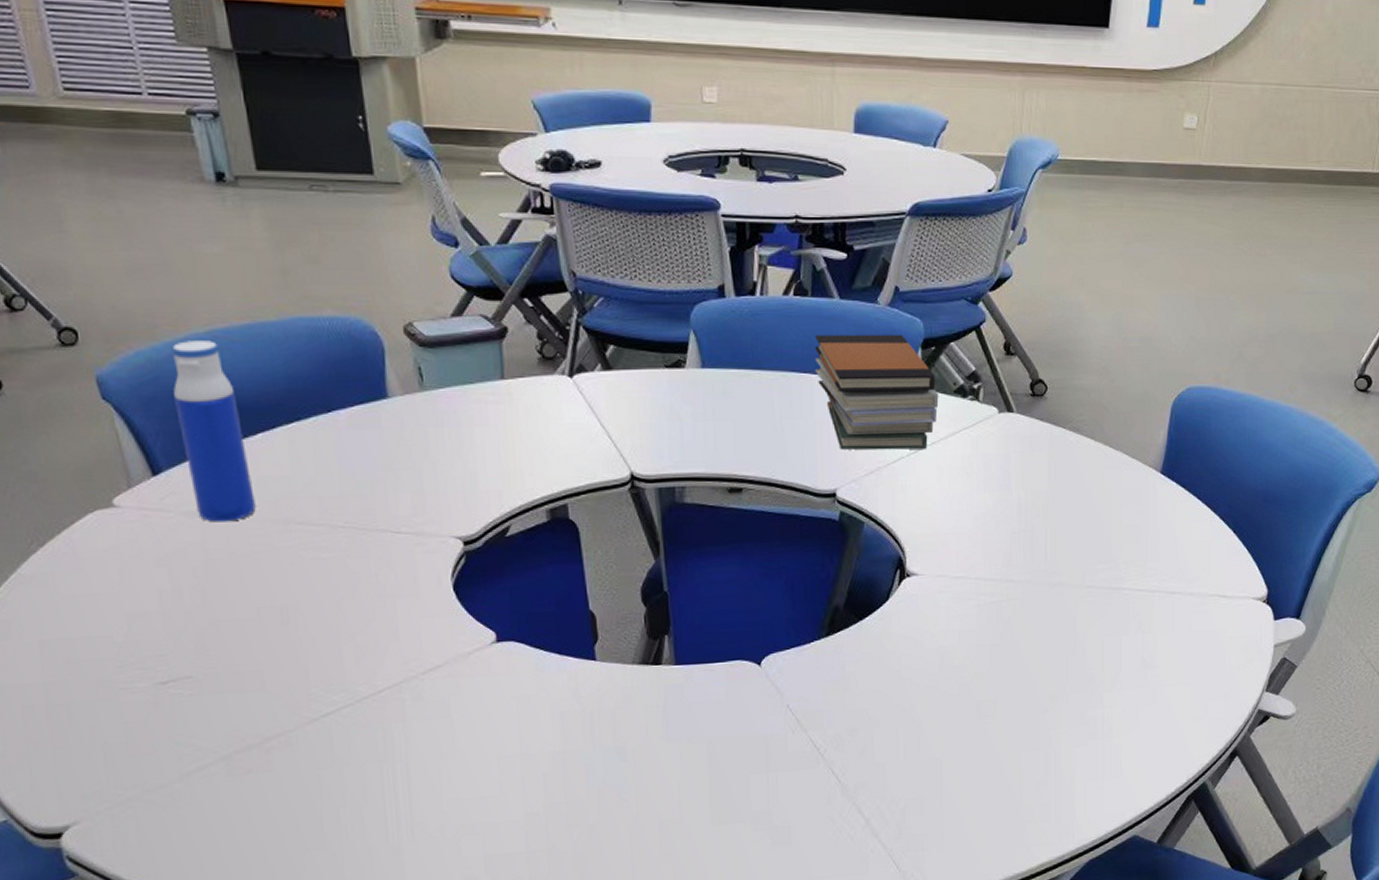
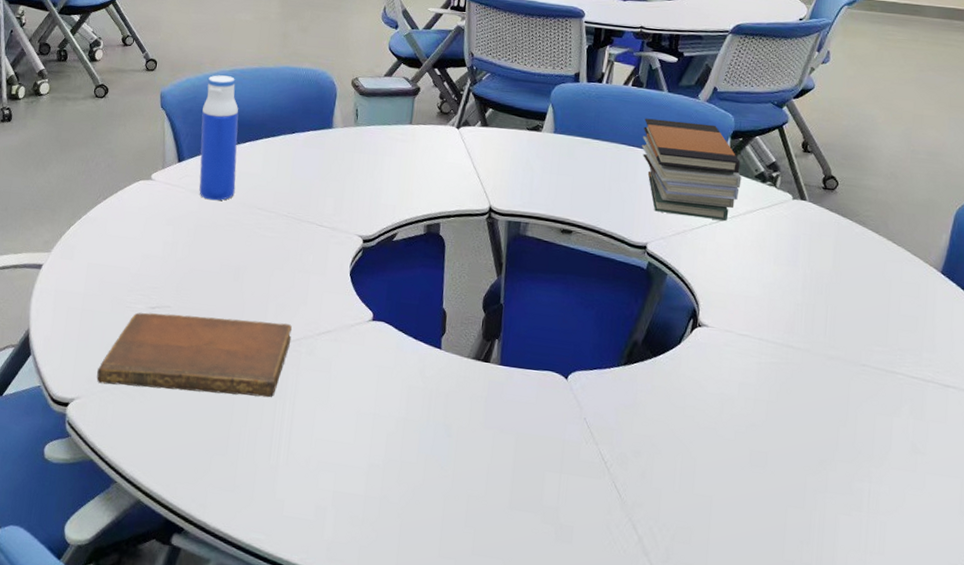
notebook: none [96,667,386,798] -> present [96,312,293,398]

